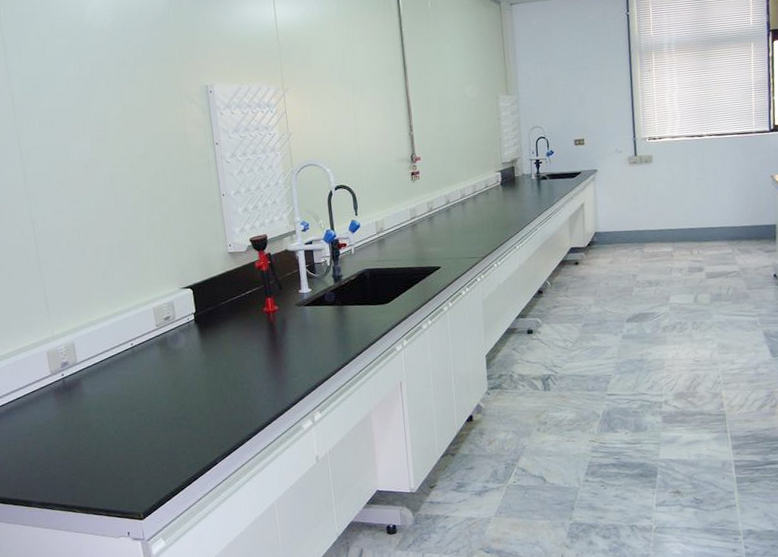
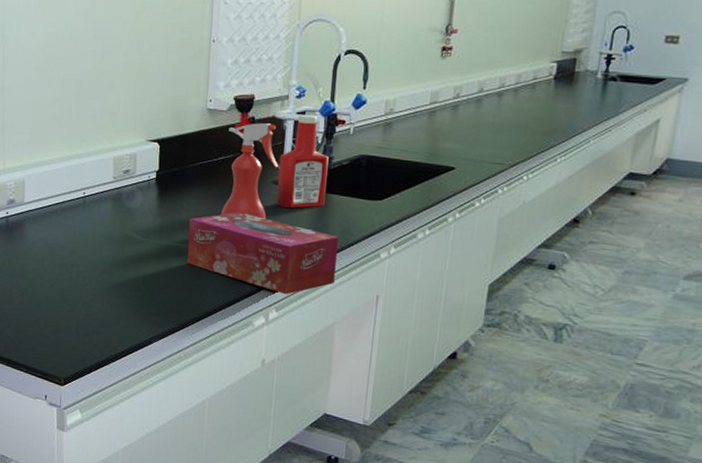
tissue box: none [230,335,363,397] -> present [187,212,339,295]
spray bottle: none [250,256,299,341] -> present [221,123,279,219]
ketchup bottle: none [298,243,343,325] -> present [275,114,329,209]

